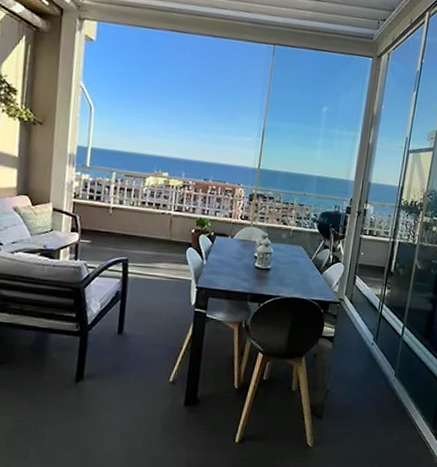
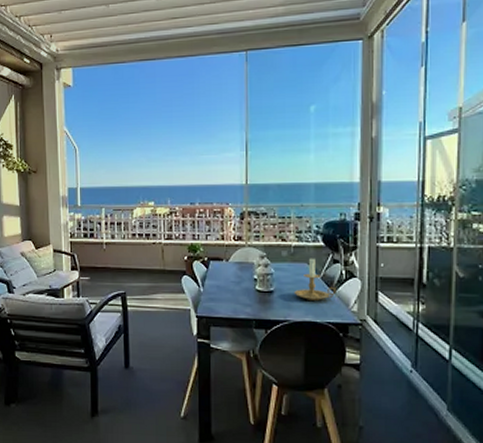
candle holder: none [287,242,324,280] -> present [294,258,336,300]

